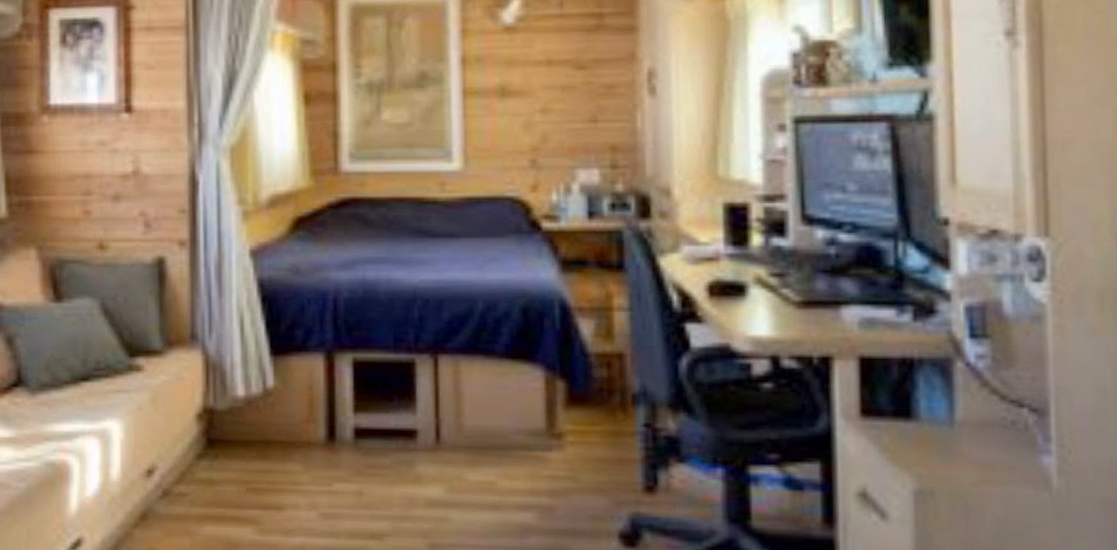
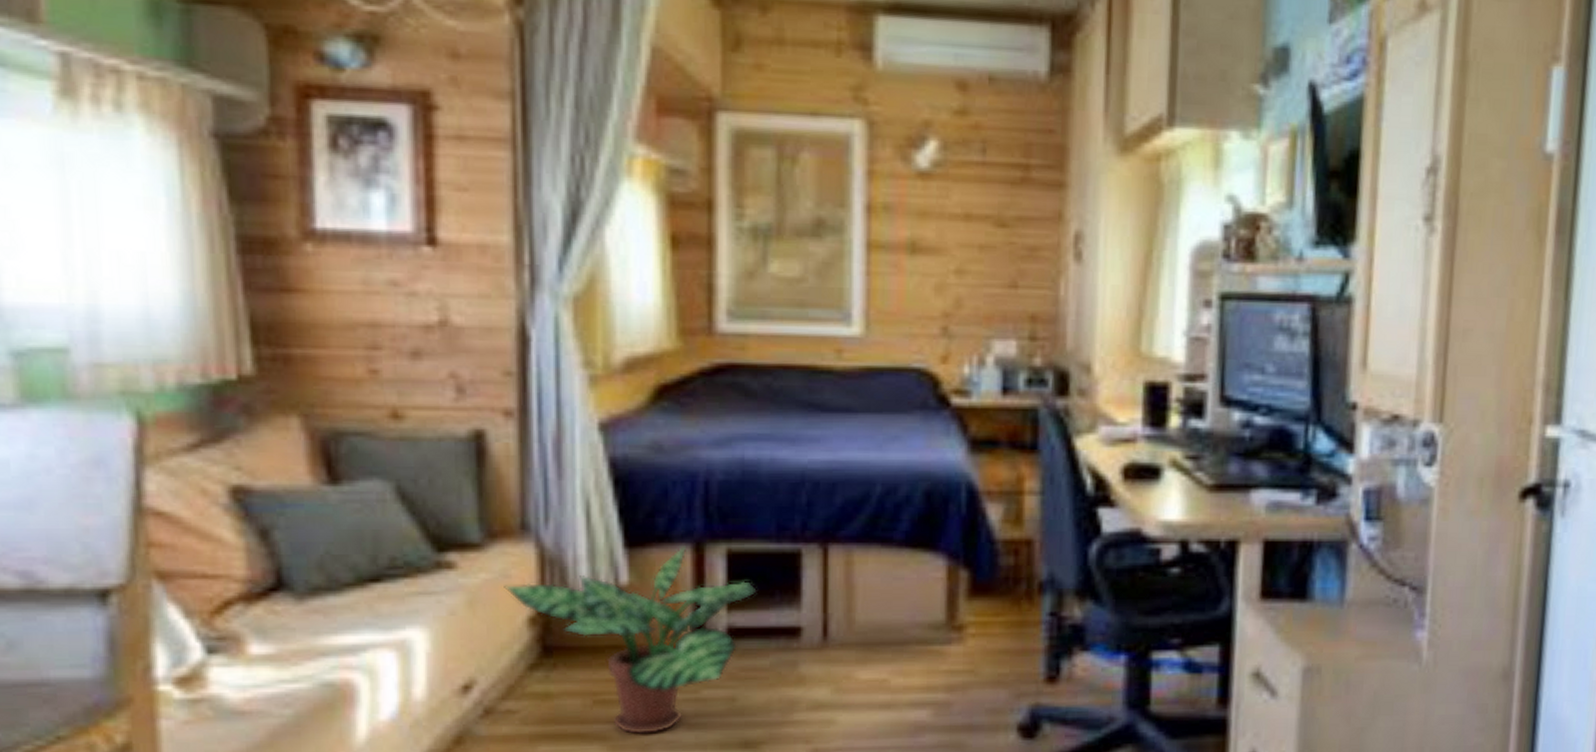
potted plant: none [178,354,379,522] -> present [504,545,757,735]

